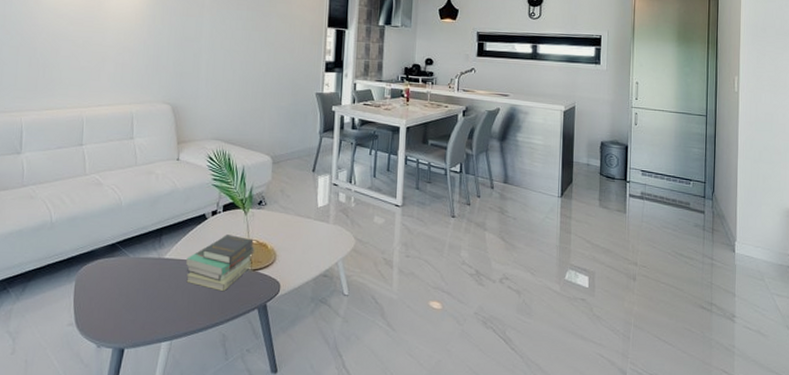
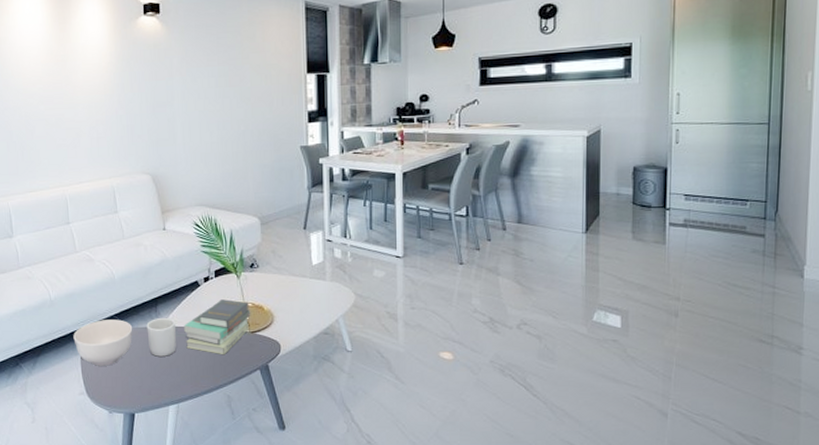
bowl: none [70,247,134,296] -> present [73,319,133,366]
mug: none [147,248,179,290] -> present [146,317,177,357]

